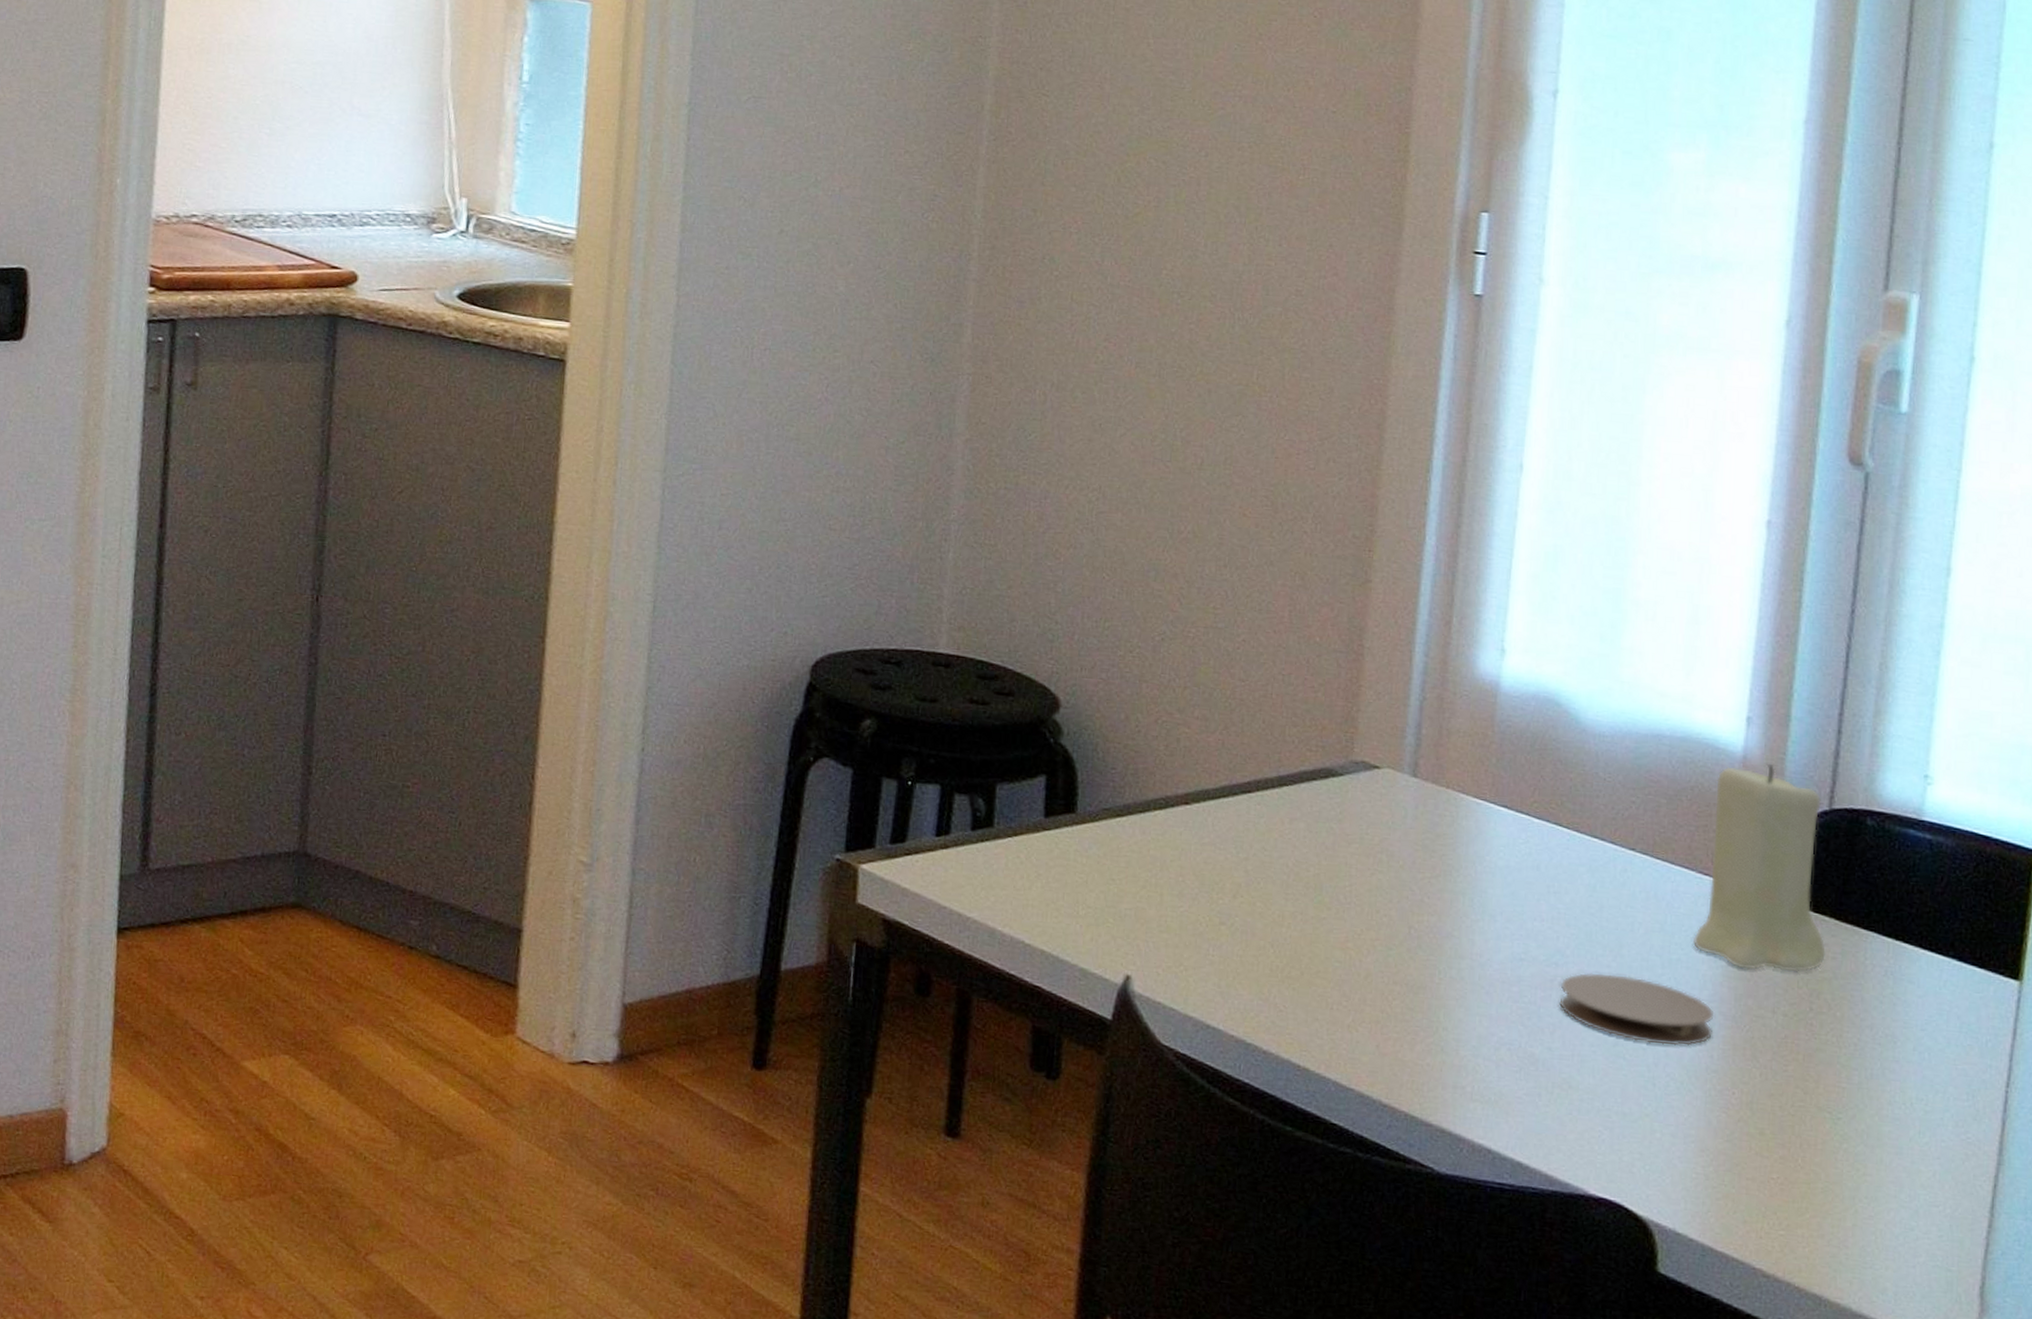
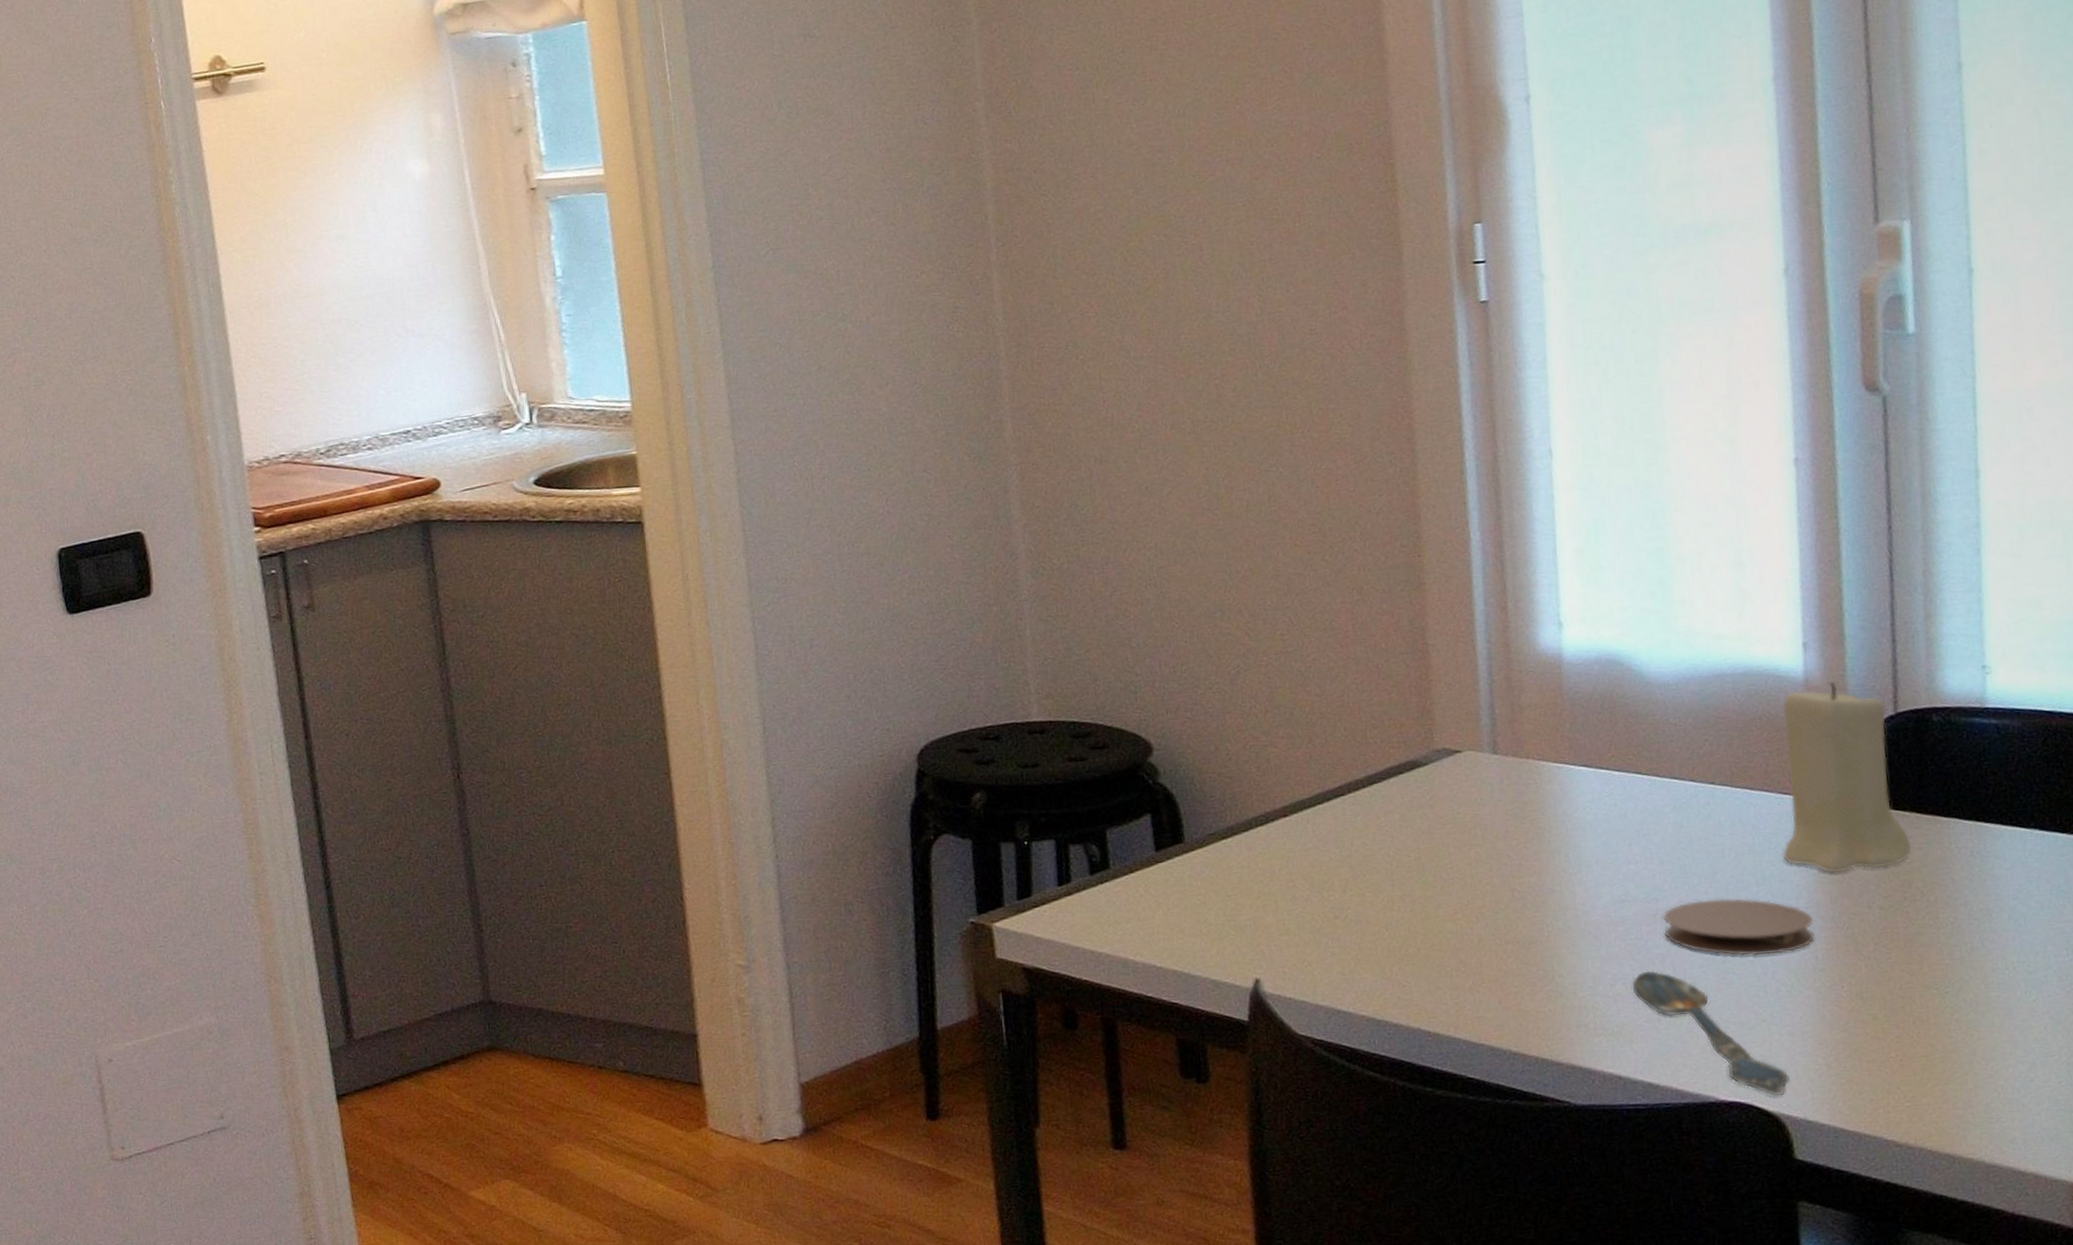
spoon: none [1517,1039,1665,1200] -> present [1631,970,1790,1097]

